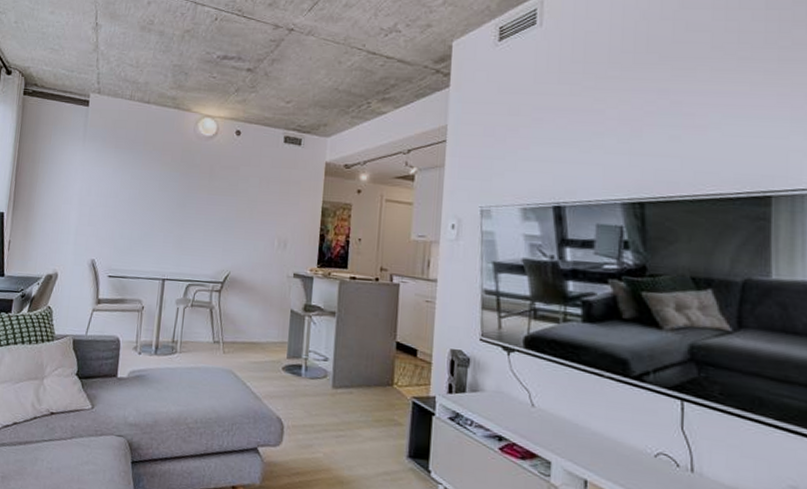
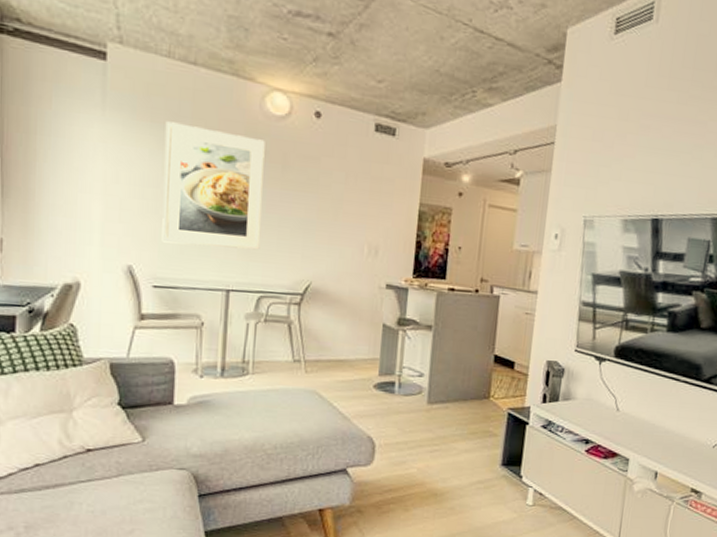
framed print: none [117,147,197,245] -> present [161,121,265,250]

